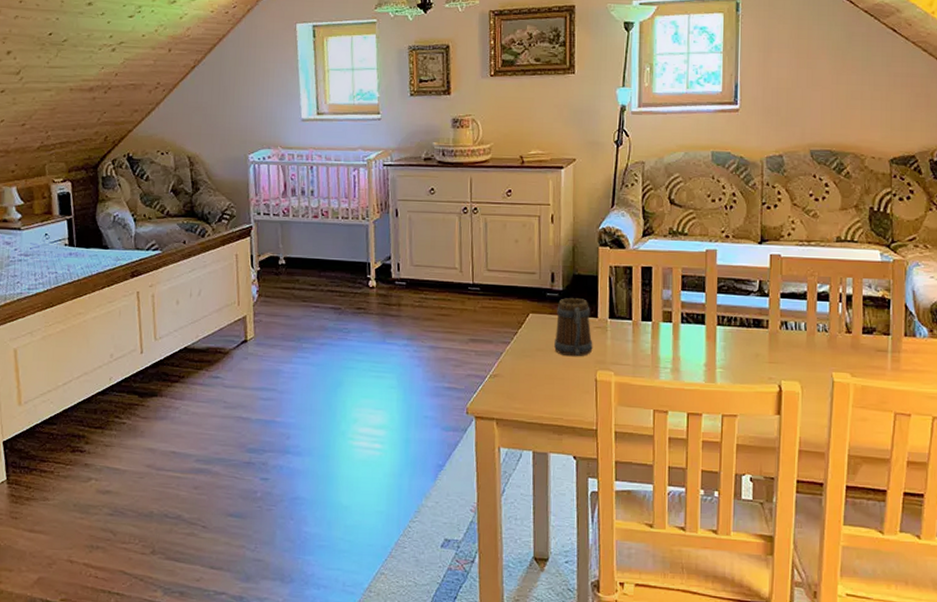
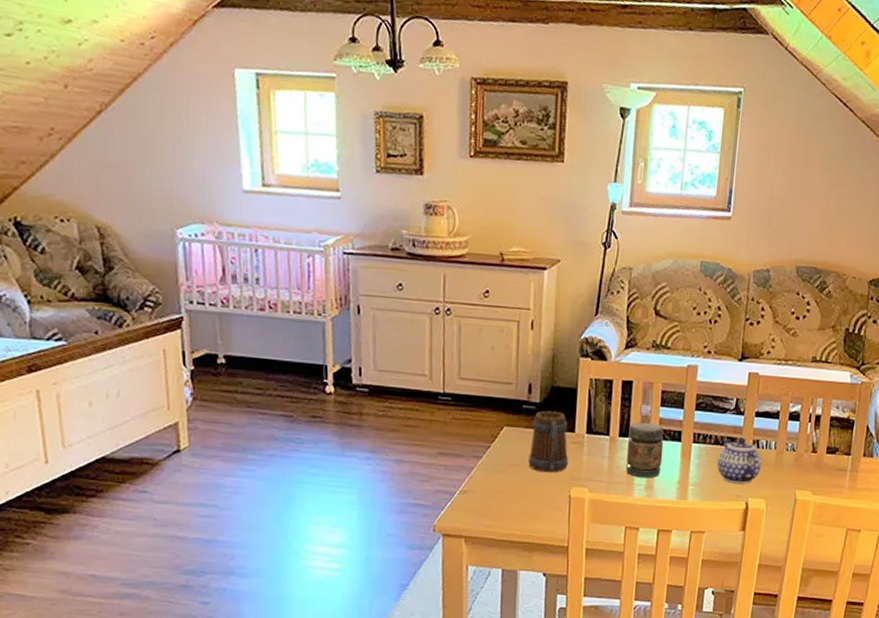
jar: none [650,306,687,361] -> present [625,422,664,478]
teapot: none [745,319,793,366] -> present [717,437,762,484]

